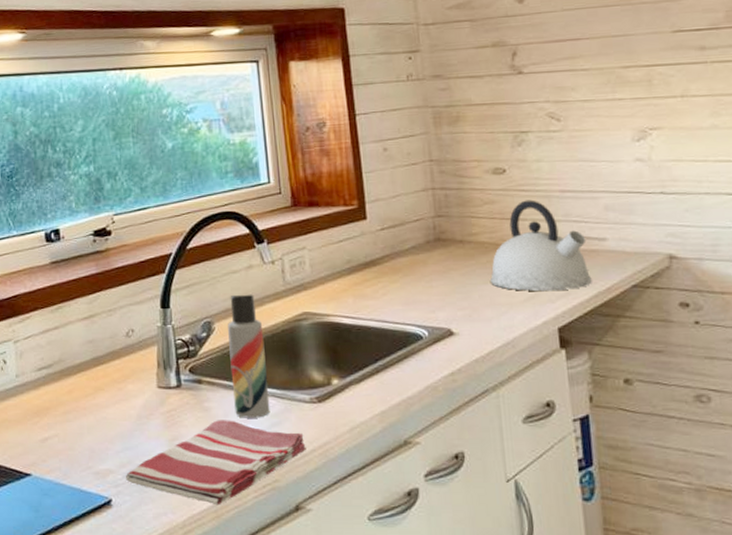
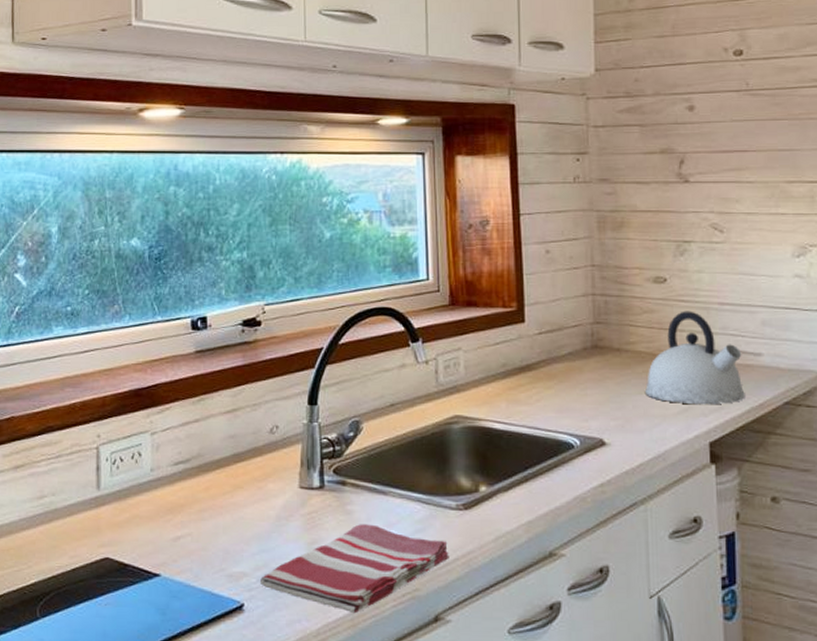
lotion bottle: present [228,294,270,418] -> none [376,394,415,524]

